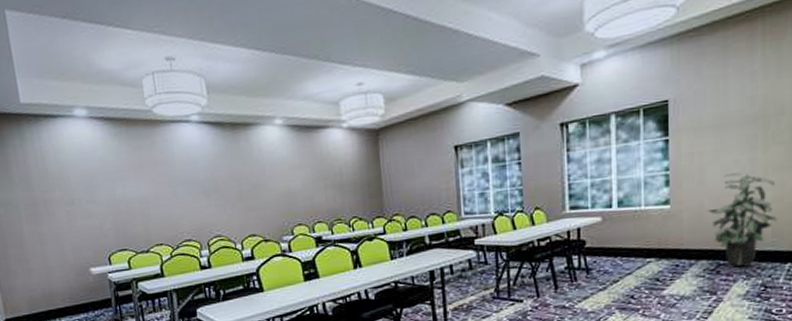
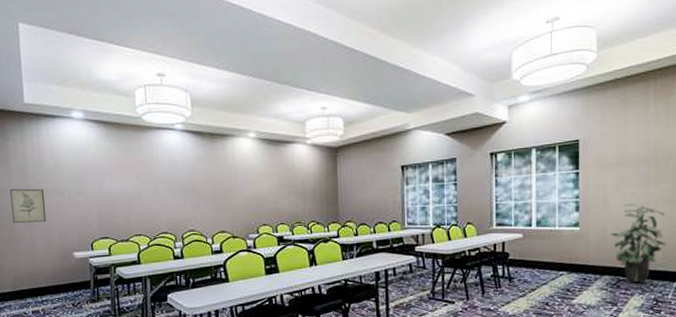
wall art: none [15,199,58,240] -> present [10,188,47,223]

